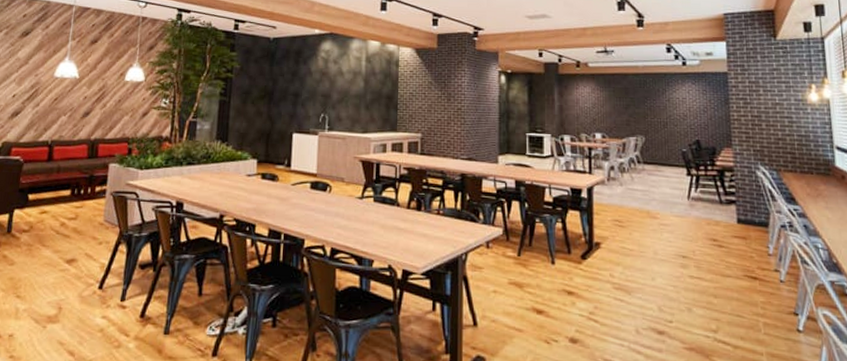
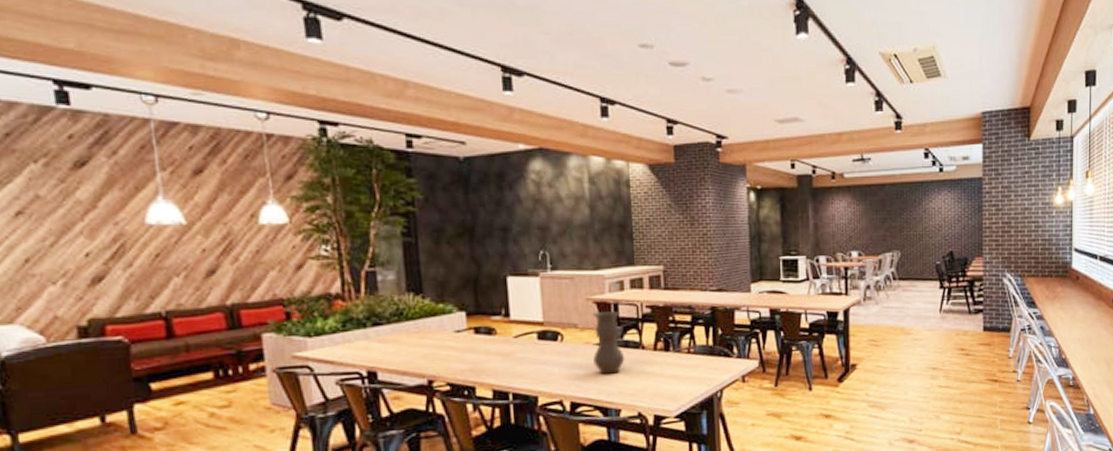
vase: none [354,169,382,226] -> present [592,311,625,374]

